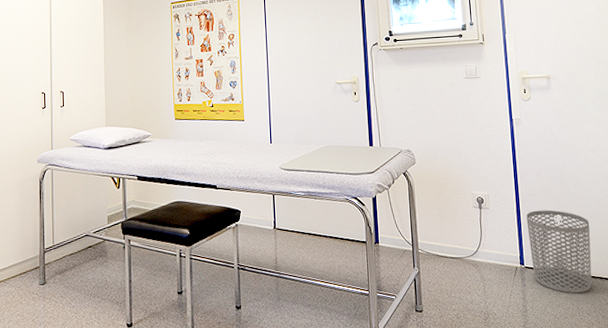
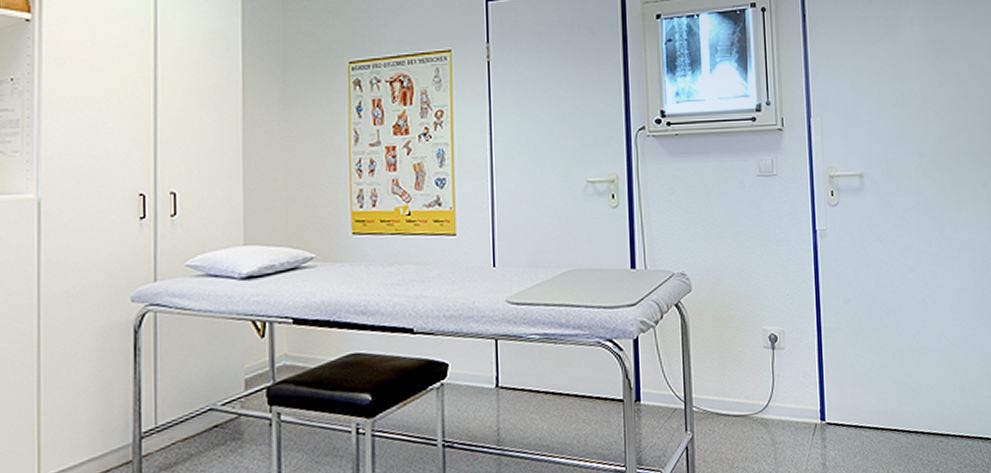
waste bin: present [526,210,592,294] -> none [829,347,906,454]

